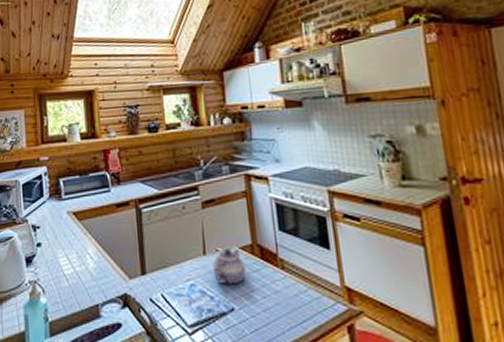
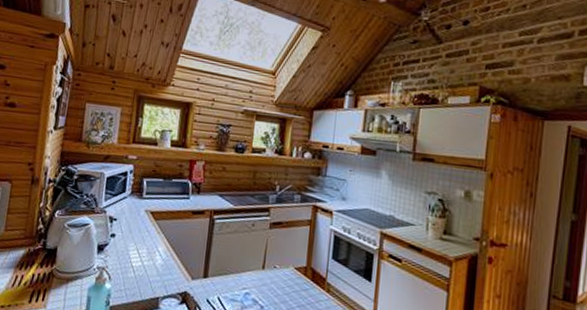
teapot: present [213,248,246,285] -> none [268,266,297,300]

